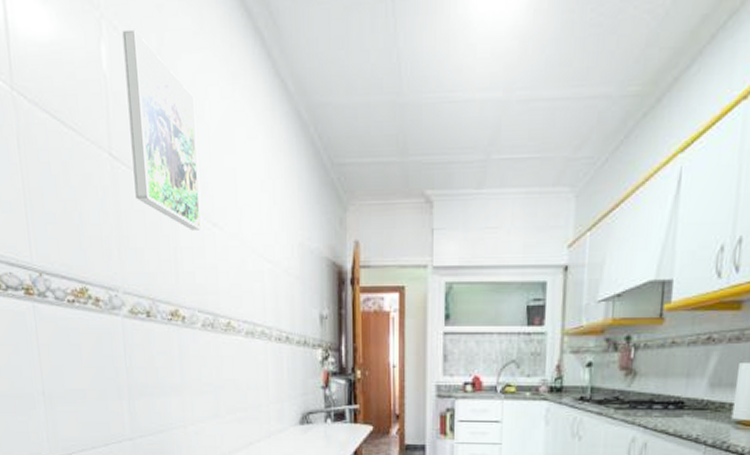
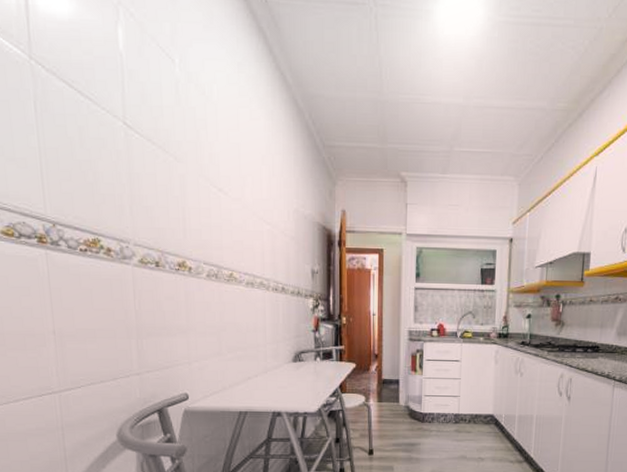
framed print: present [122,29,202,231] -> none [138,17,209,194]

